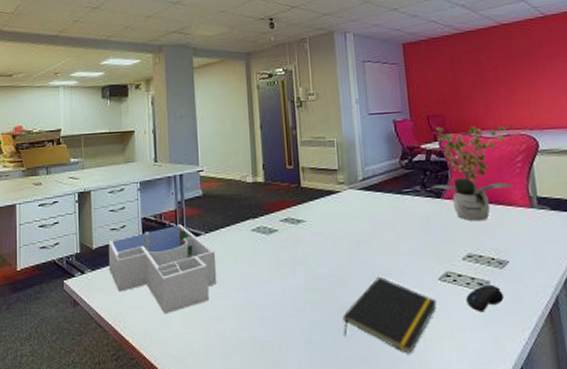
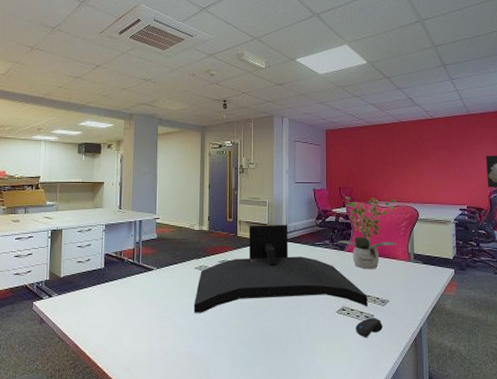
desk organizer: present [108,224,217,315] -> none [73,261,164,333]
computer monitor: none [254,168,480,287] -> present [193,224,368,313]
notepad: present [342,276,437,354] -> none [261,308,334,368]

